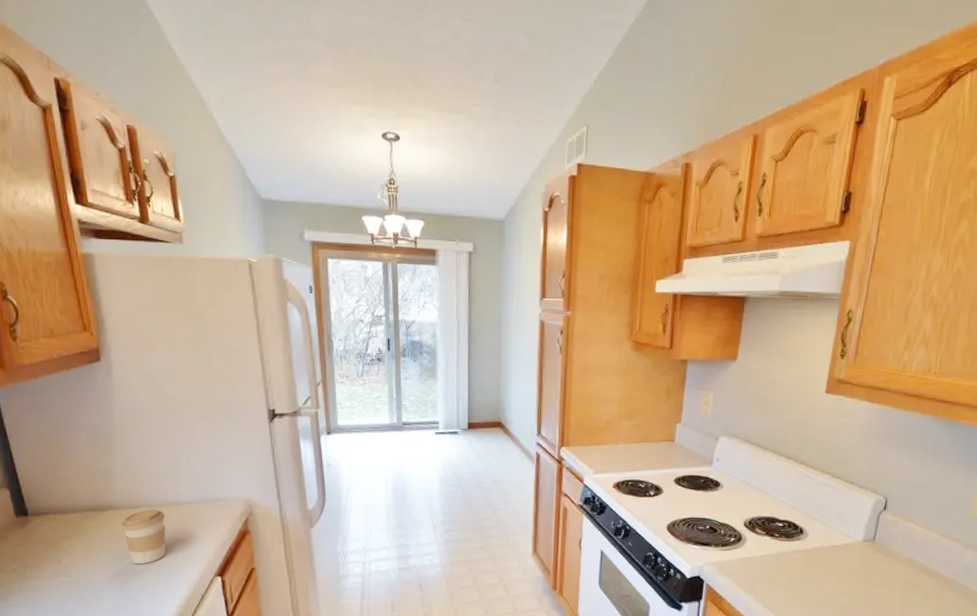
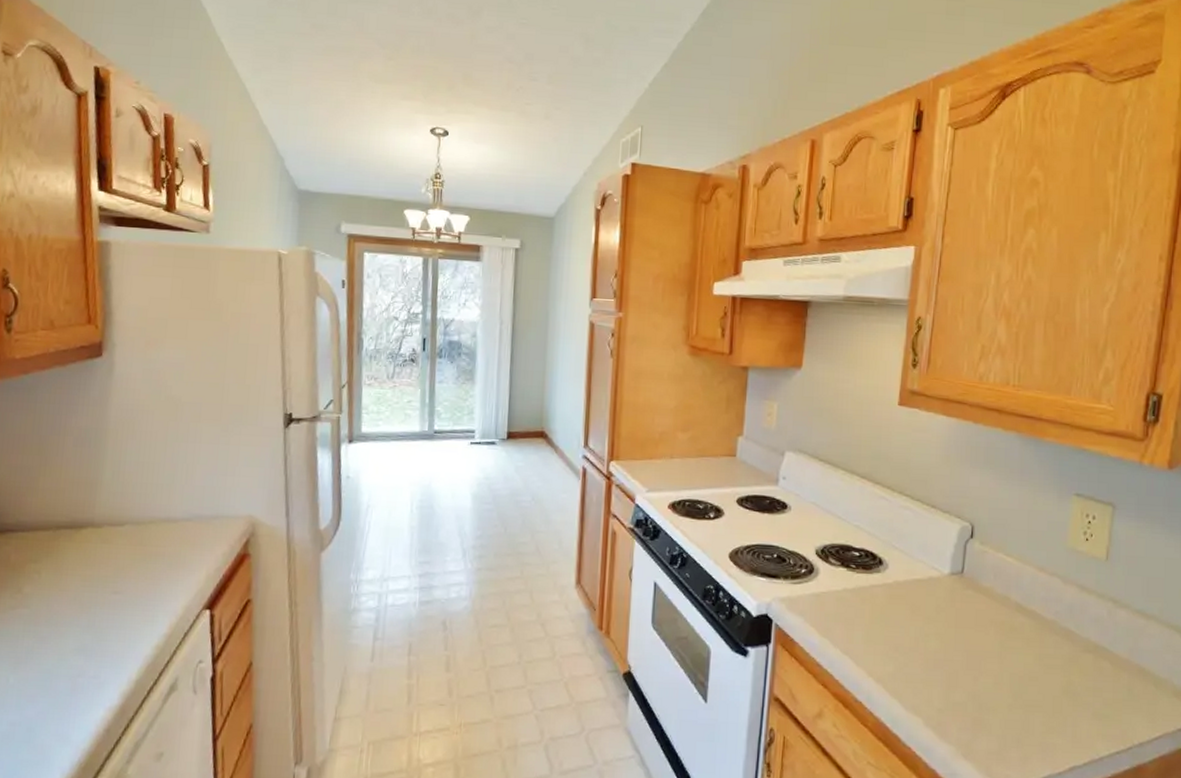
coffee cup: present [120,509,166,565] -> none [98,526,153,594]

